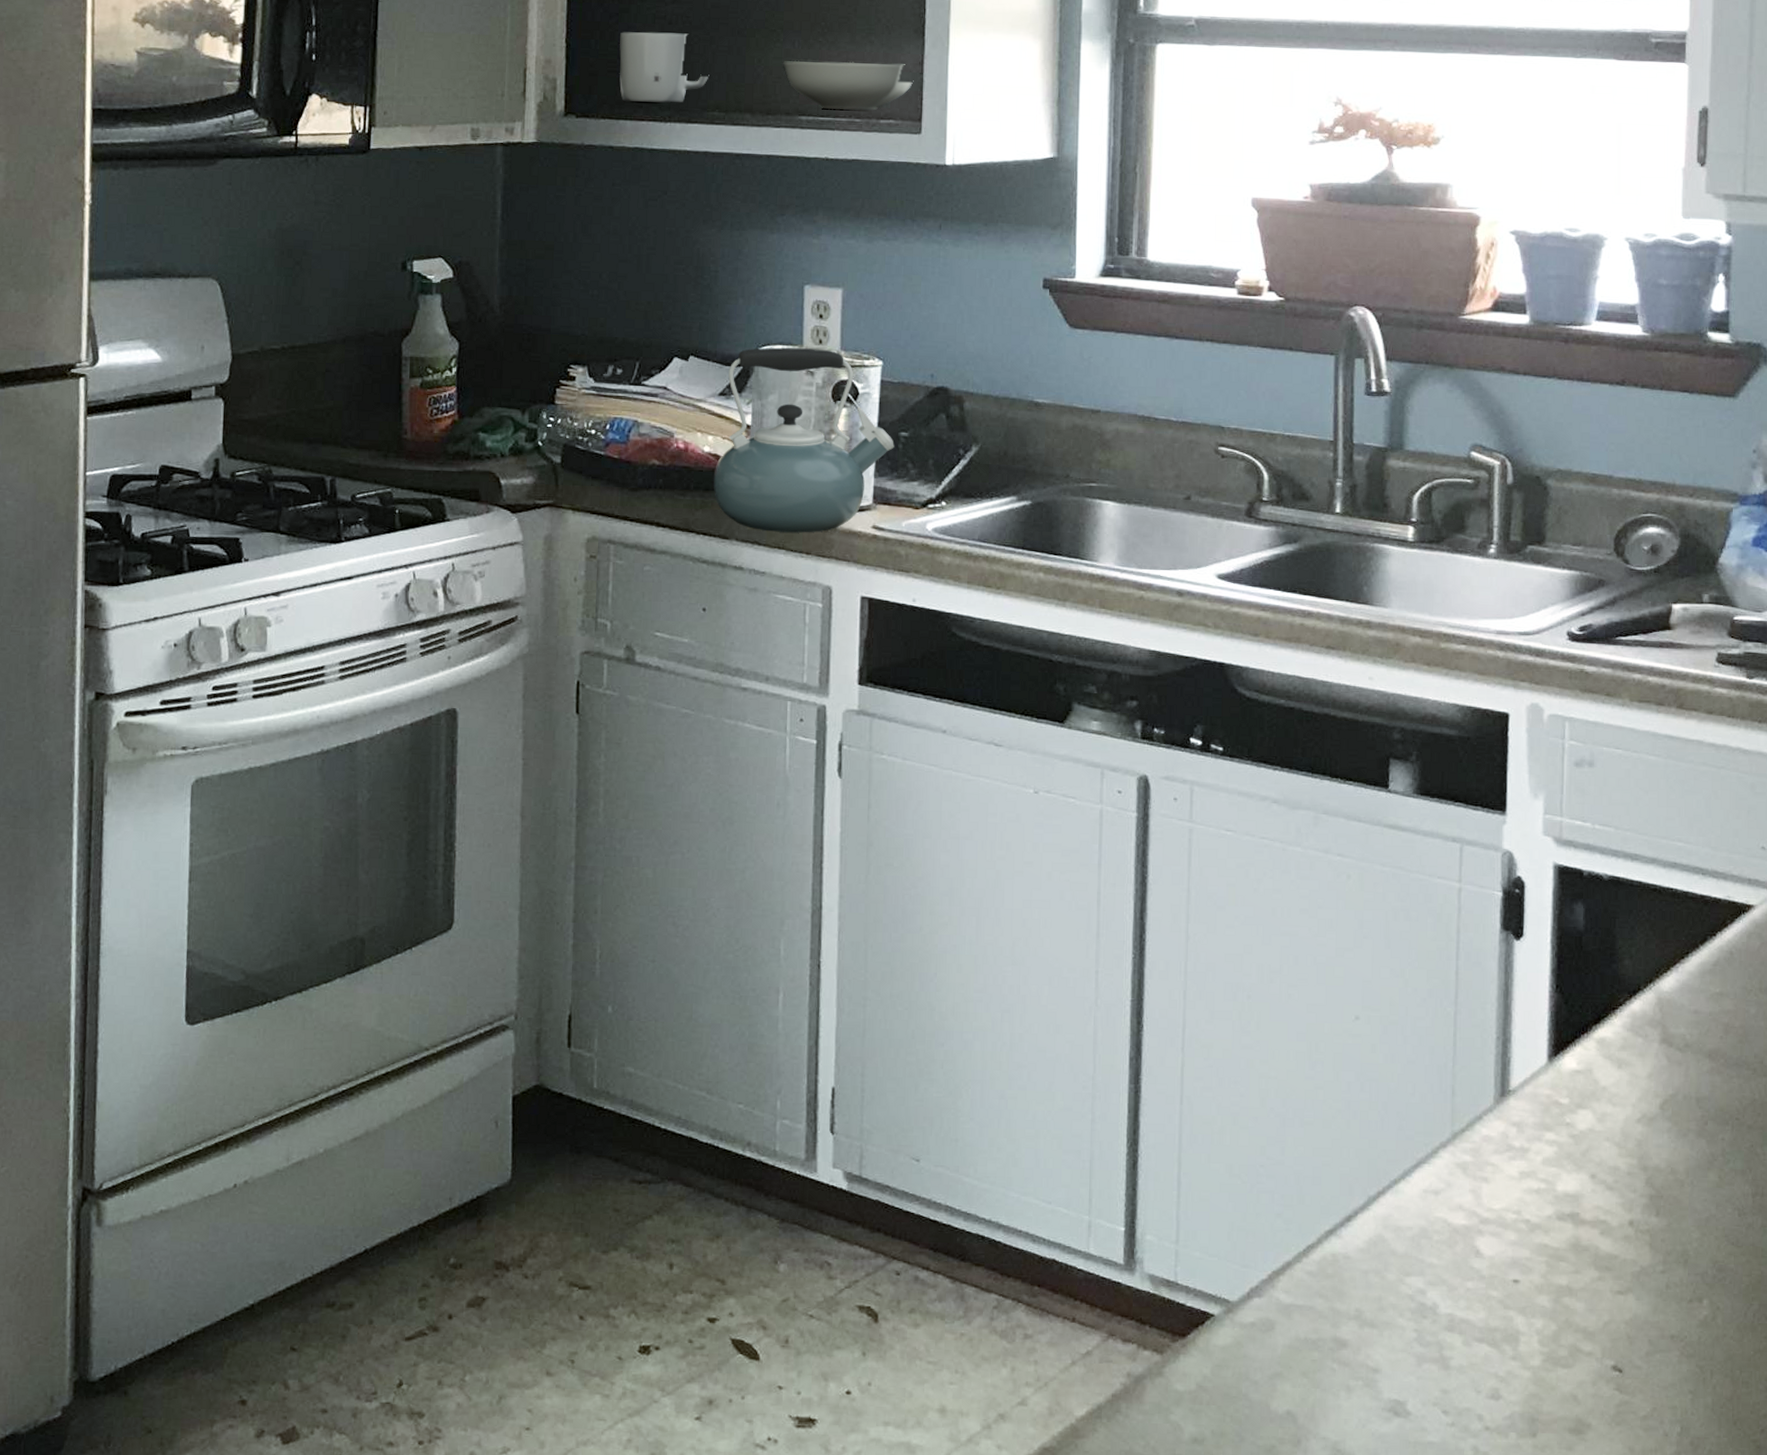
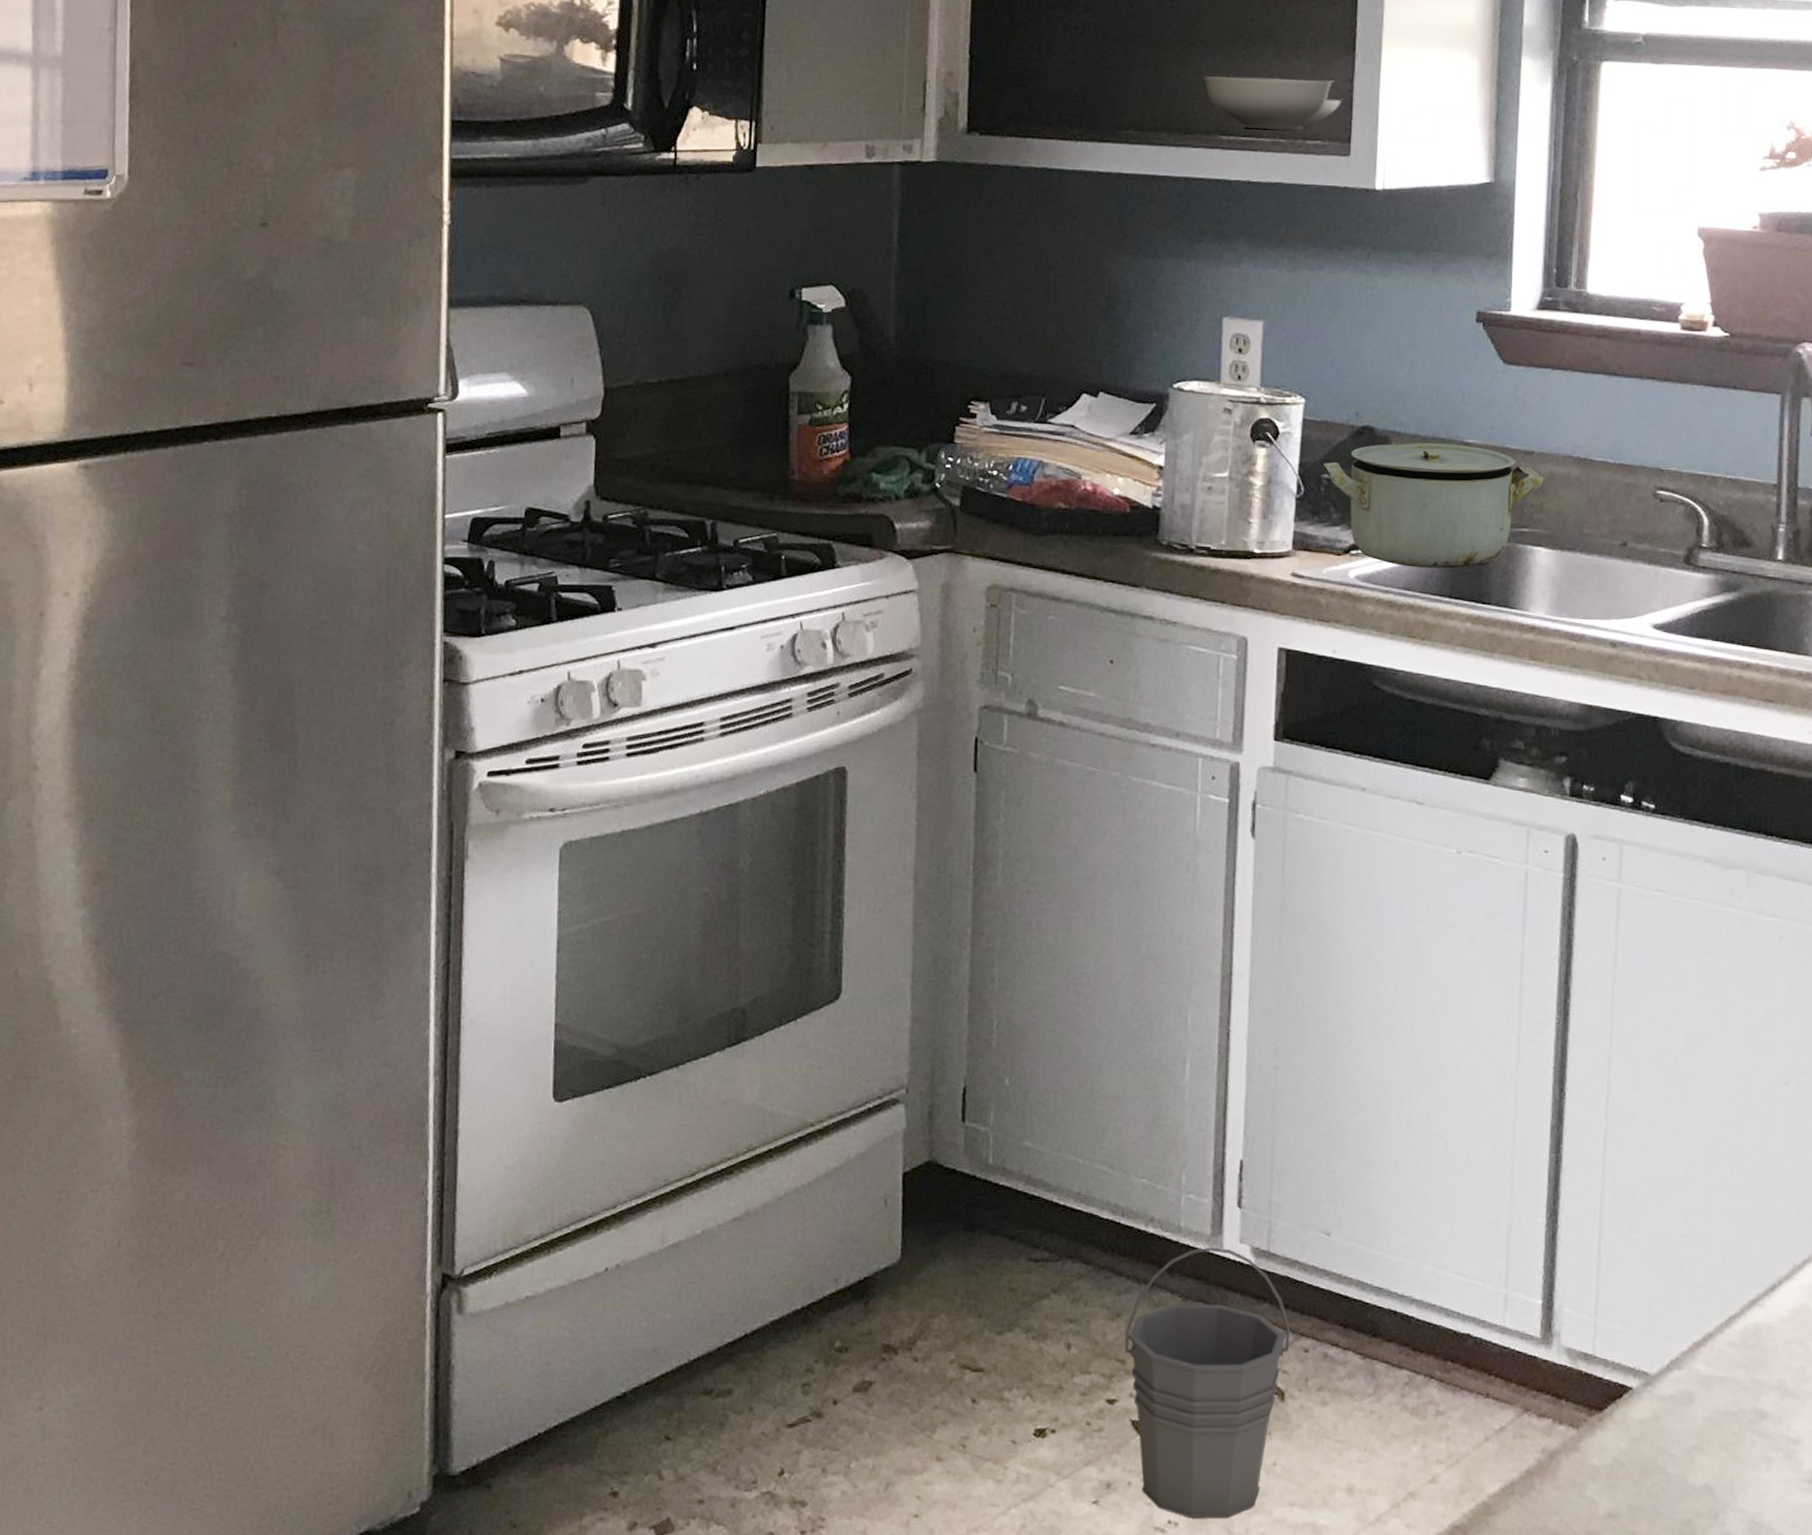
mug: present [619,32,709,103] -> none [1027,42,1124,121]
kettle: present [713,347,894,533] -> none [1122,383,1316,581]
bucket: none [724,1171,883,1436] -> present [1124,1247,1291,1518]
cooking pot: none [901,402,1110,521] -> present [1323,442,1544,569]

